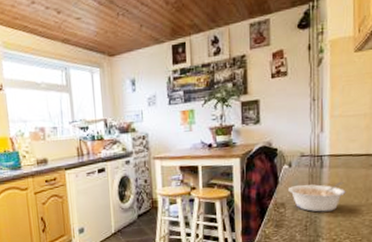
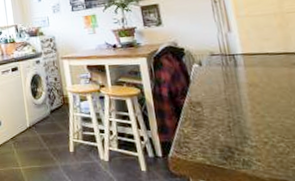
legume: present [287,181,346,212] -> none [201,80,270,112]

